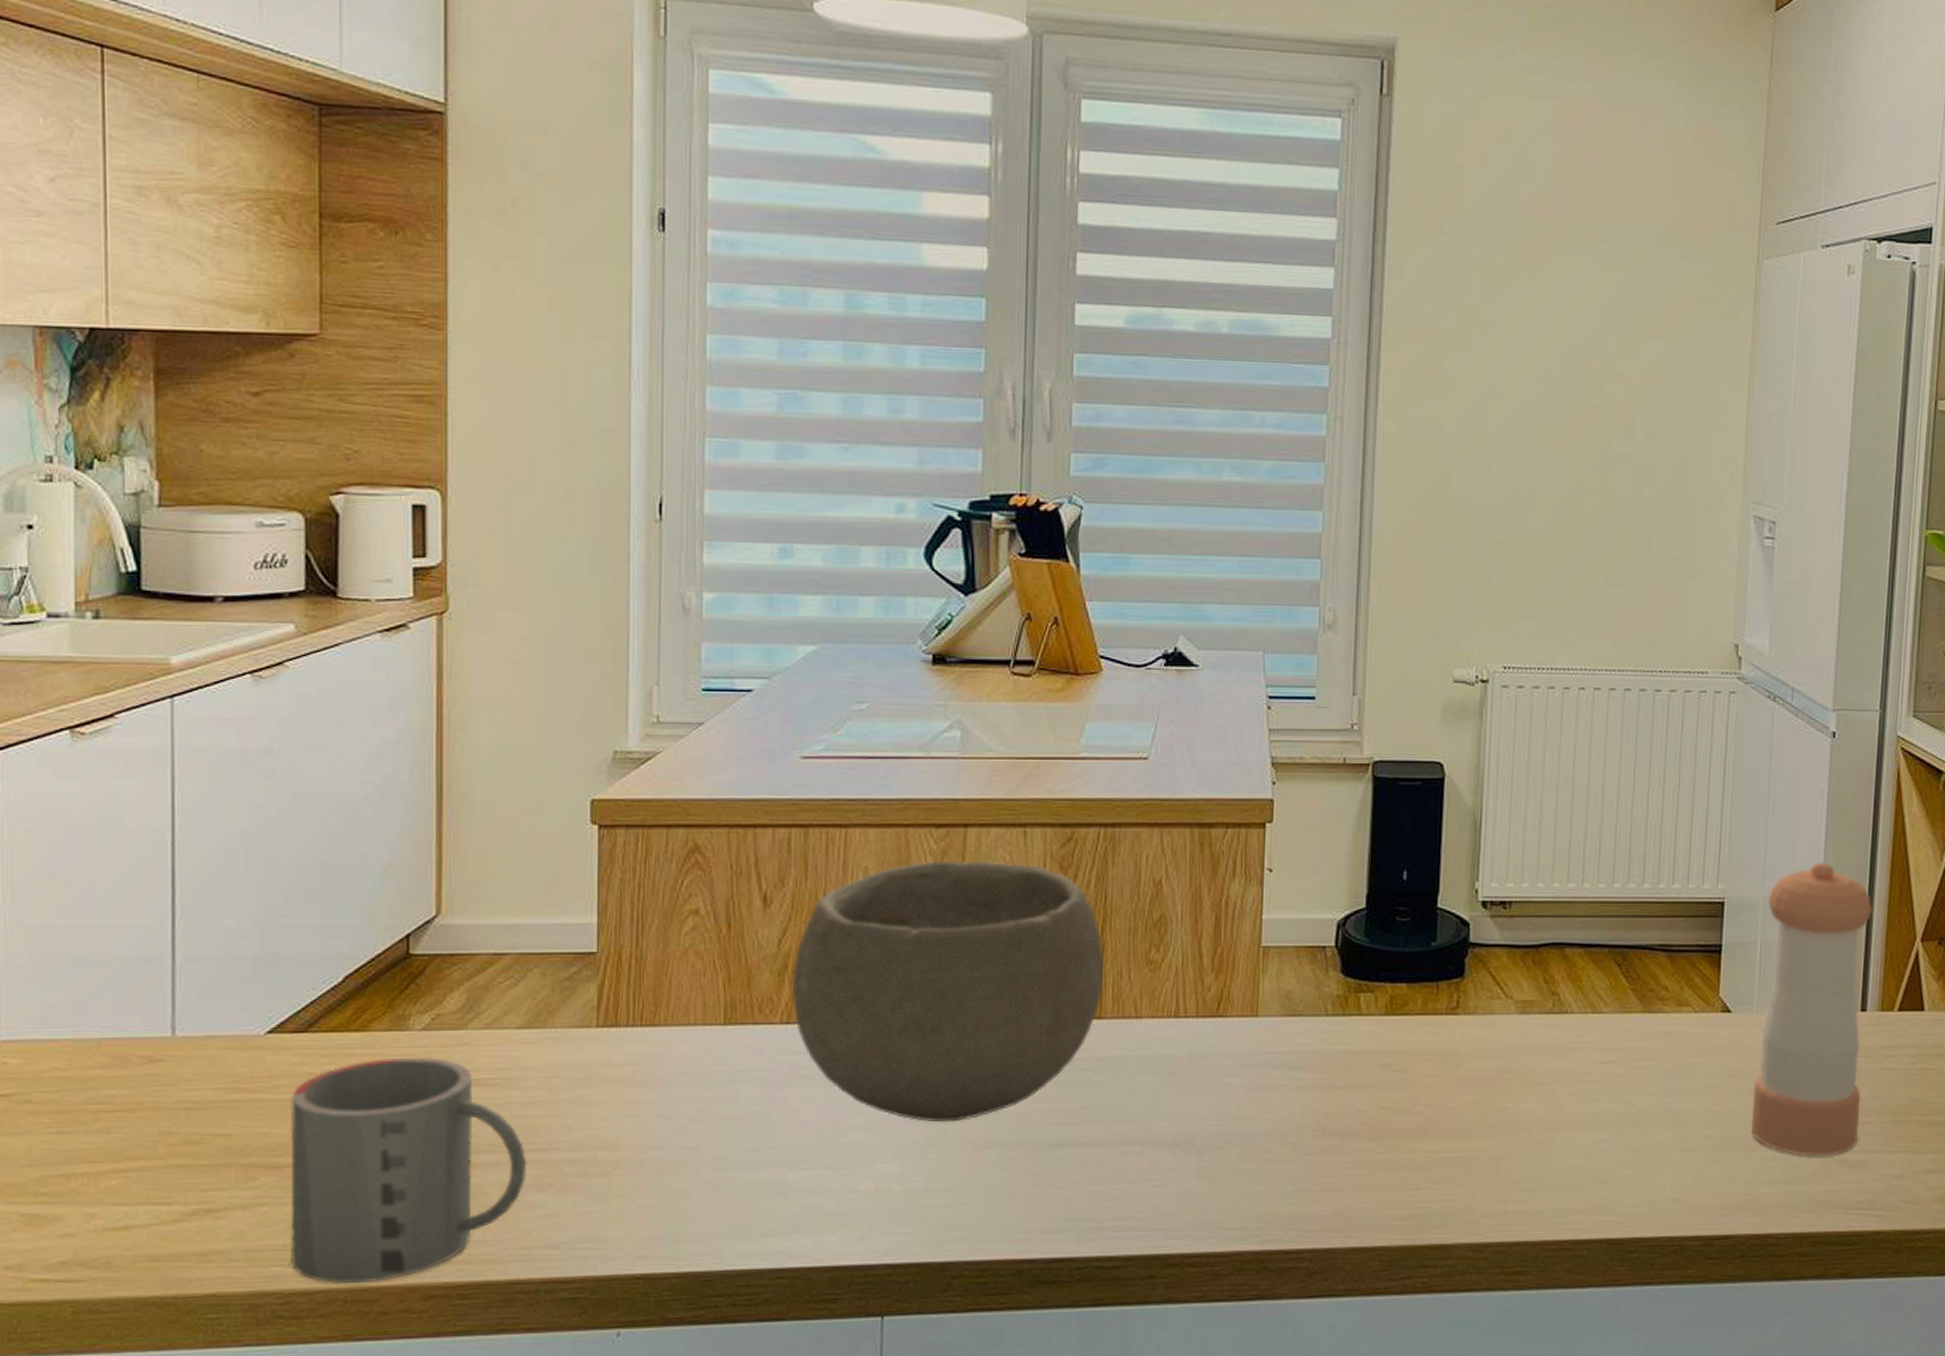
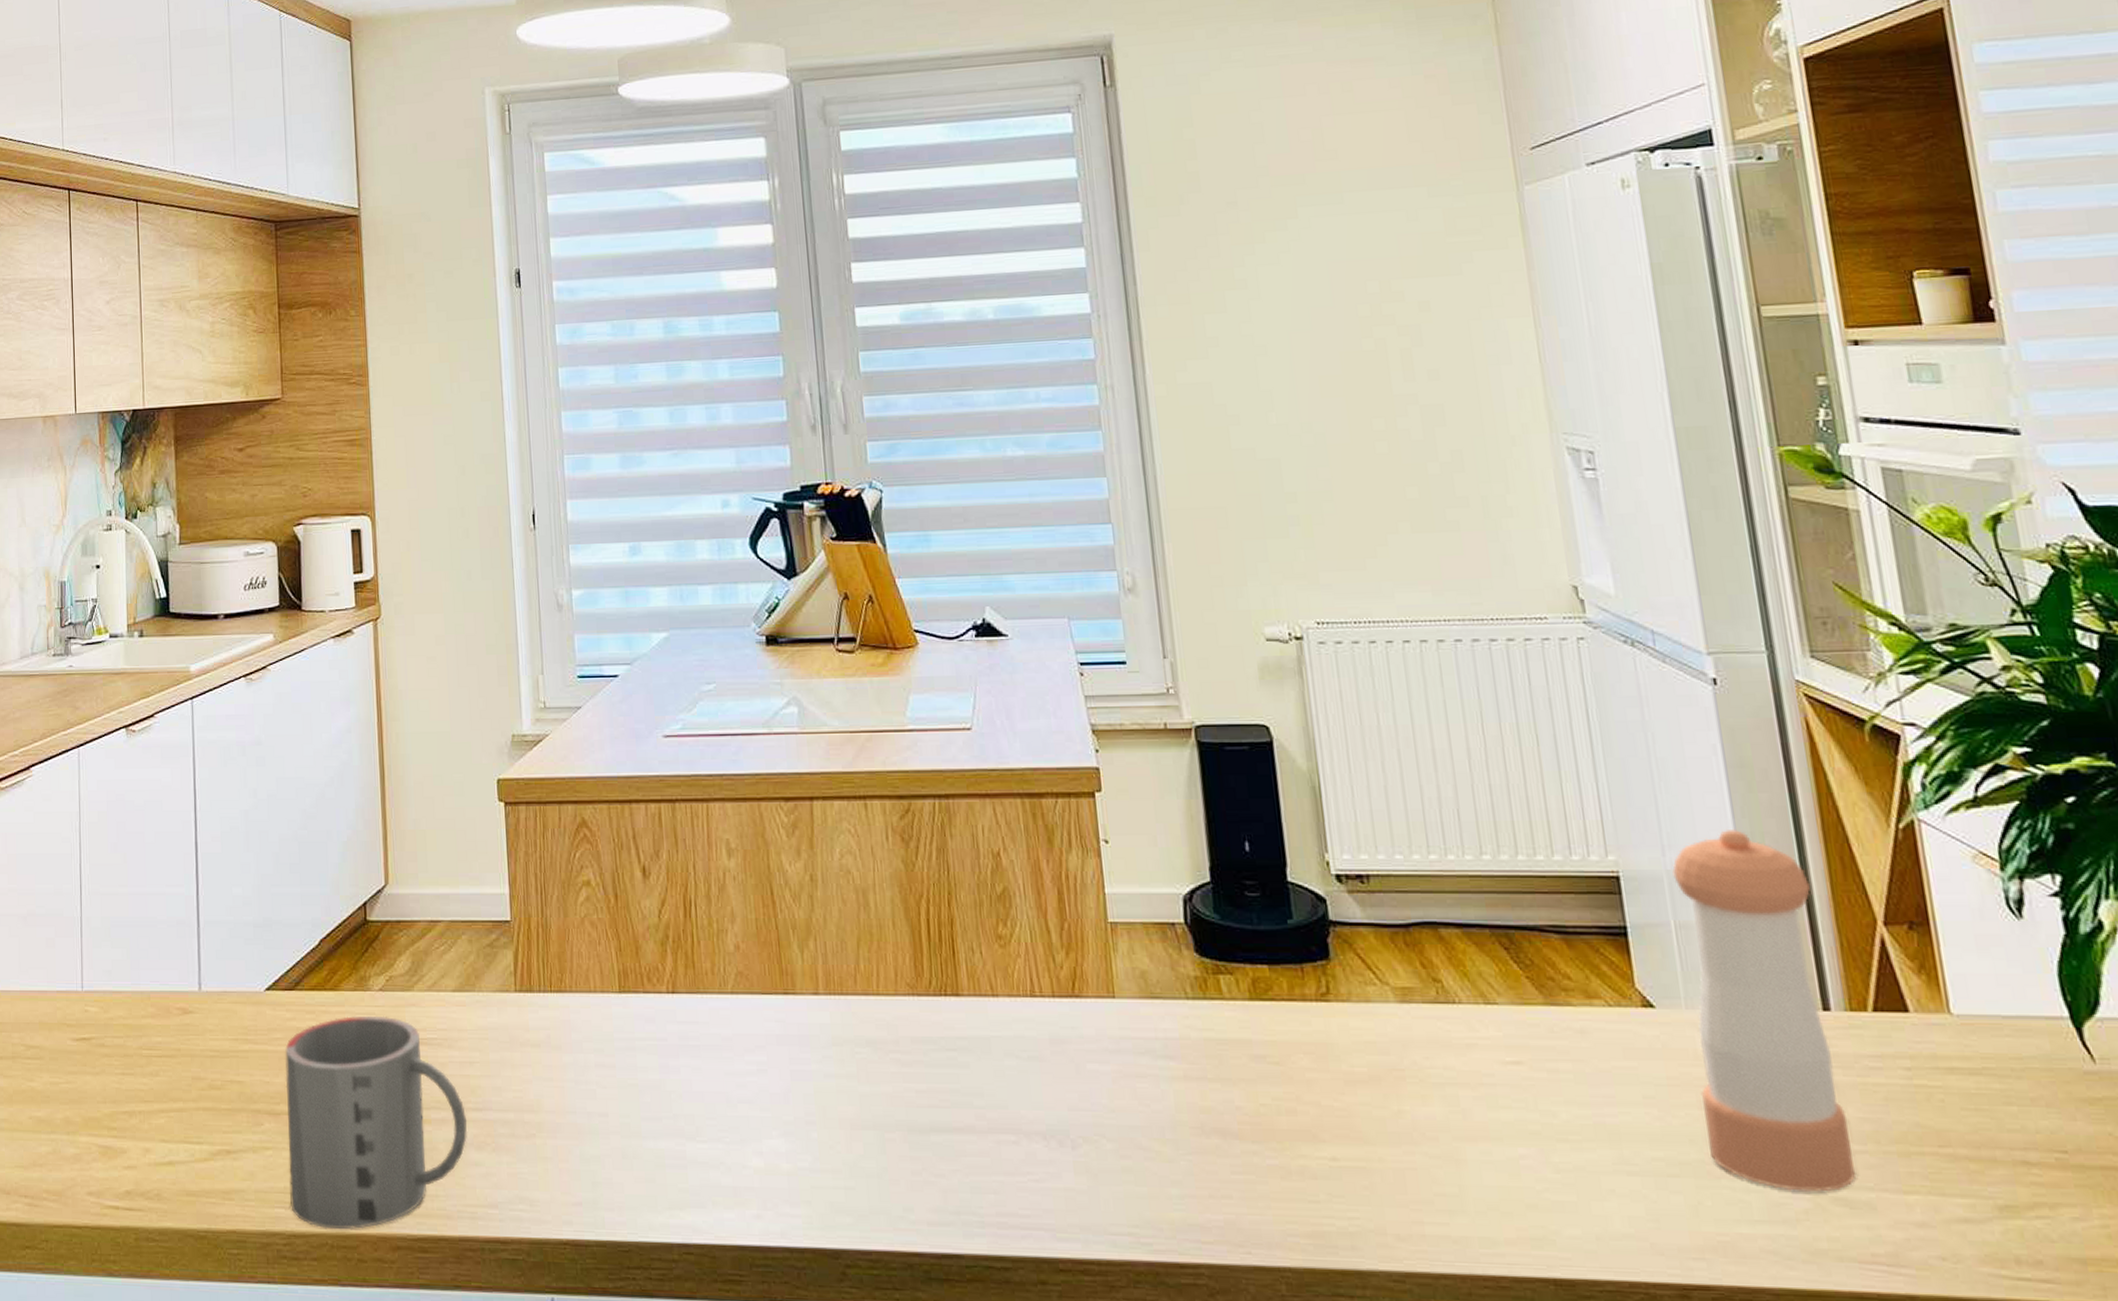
bowl: present [791,861,1105,1123] -> none [674,833,957,1100]

